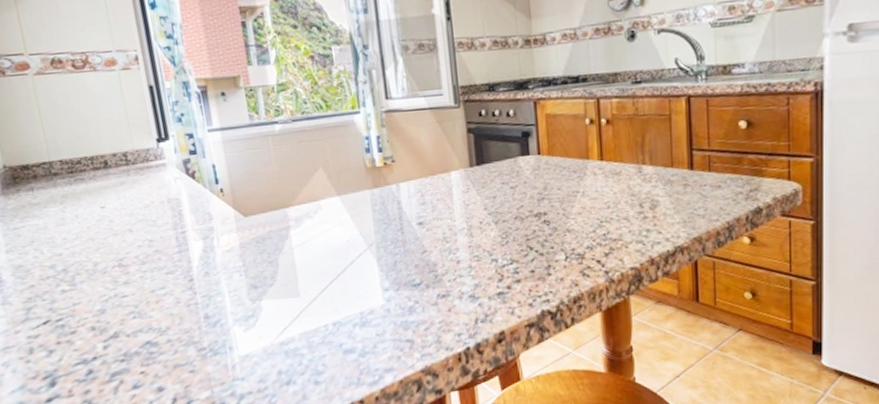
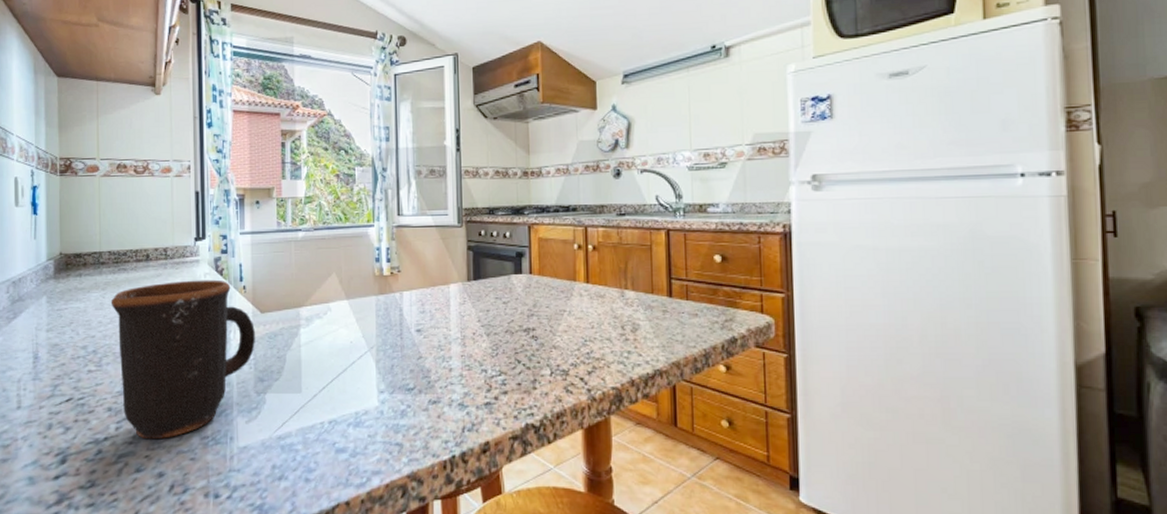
mug: none [72,184,243,356] -> present [110,279,255,440]

